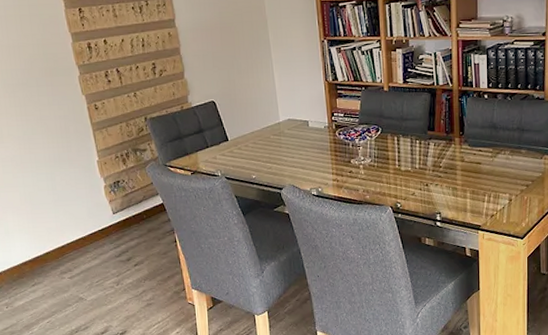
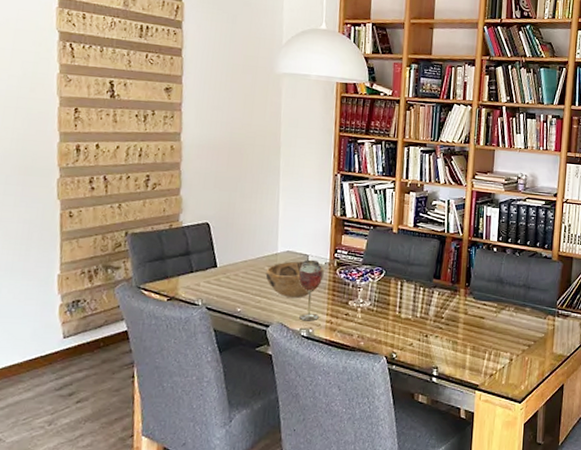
decorative bowl: none [272,127,325,162] -> present [265,261,324,298]
wineglass: none [301,124,325,181] -> present [298,259,323,321]

